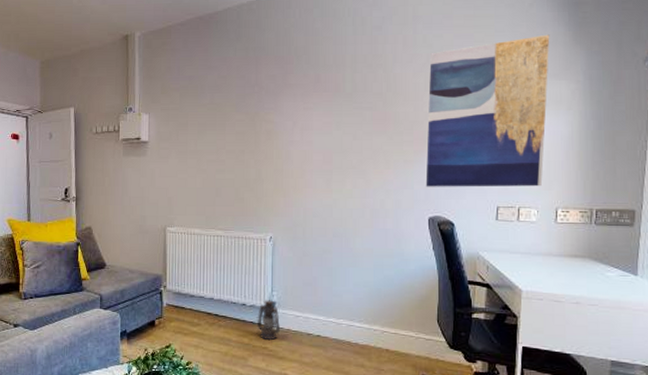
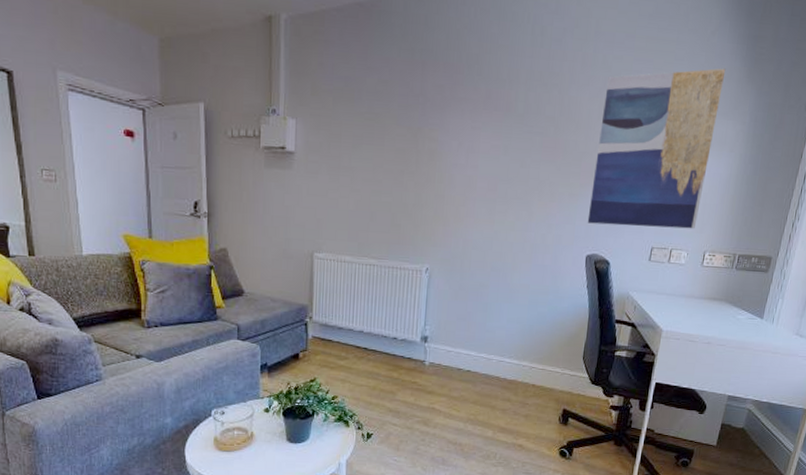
lantern: present [256,300,281,341] -> none [407,334,432,375]

